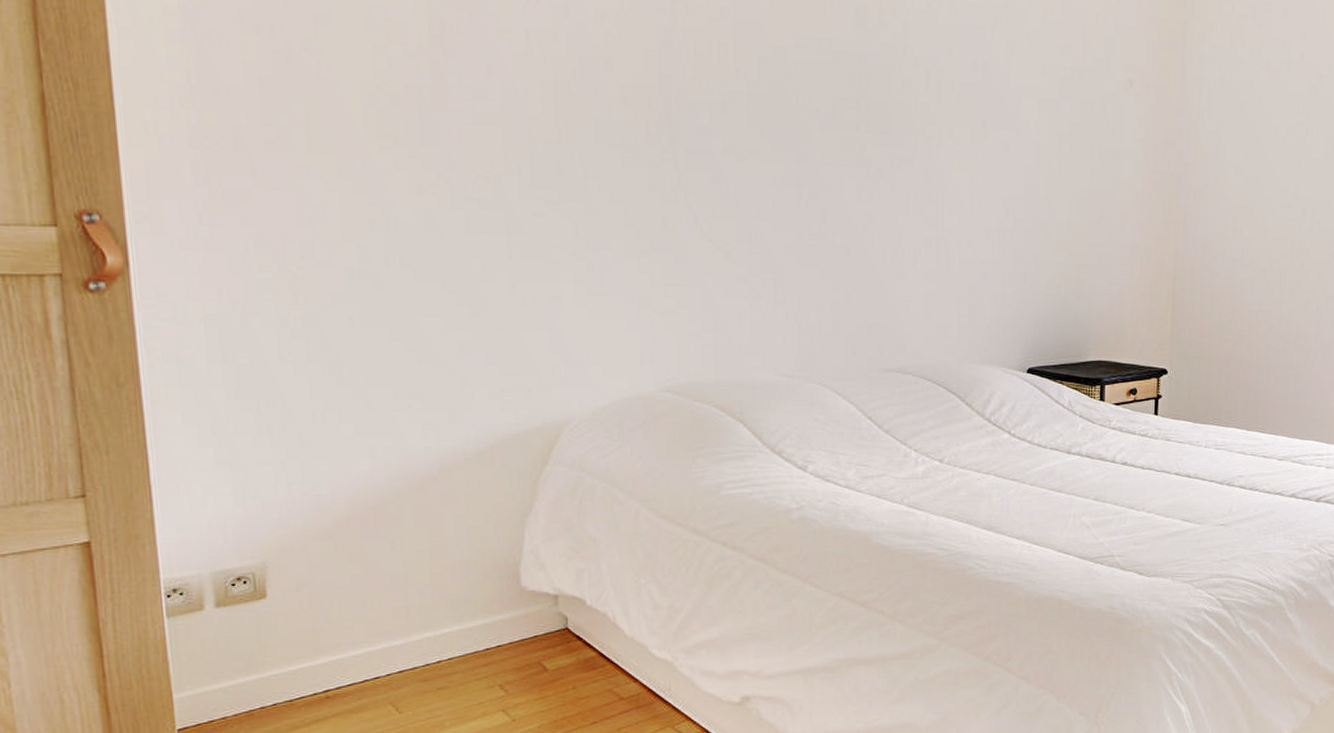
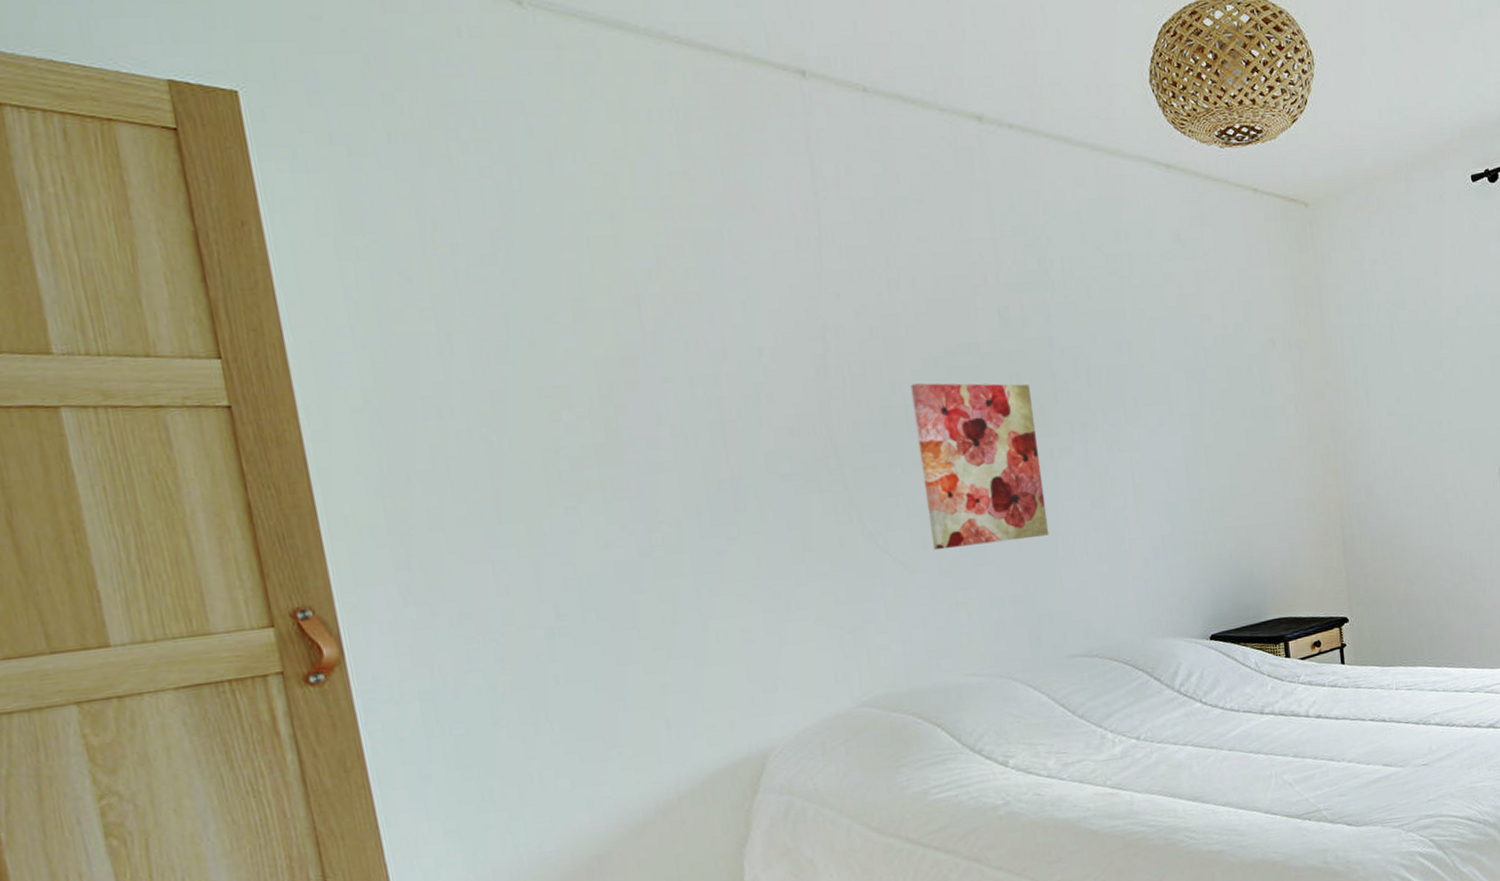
wall art: none [755,72,879,246] -> present [910,383,1050,551]

